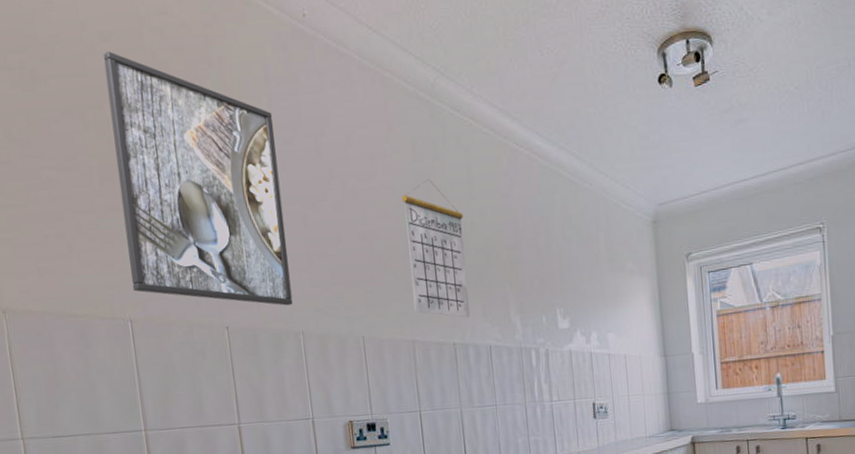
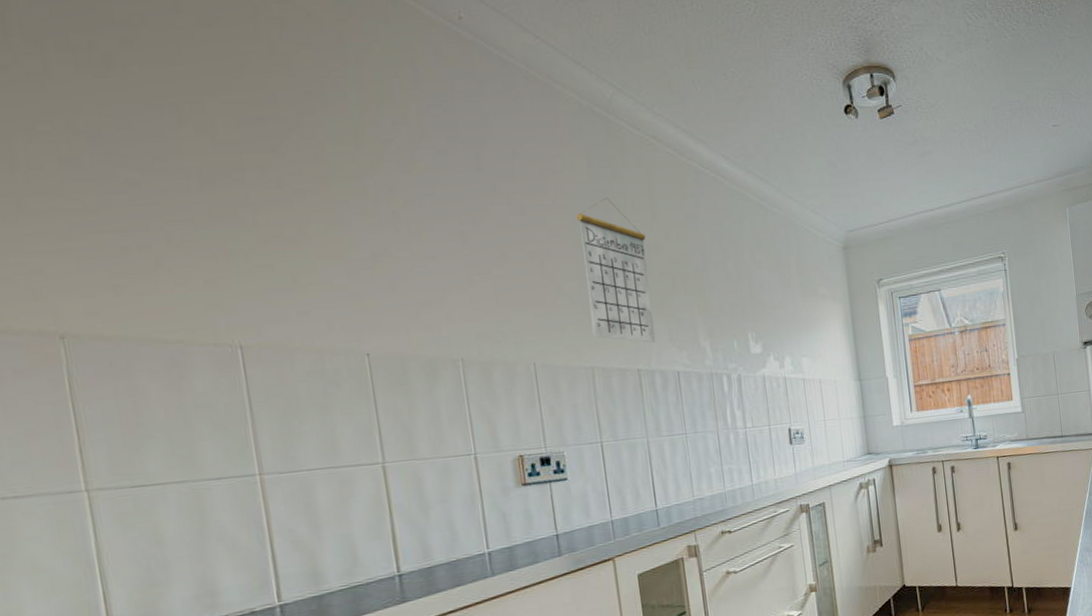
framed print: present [103,51,293,306] -> none [204,39,450,330]

